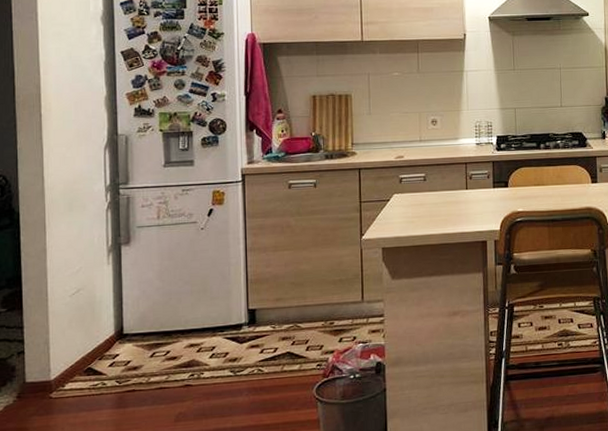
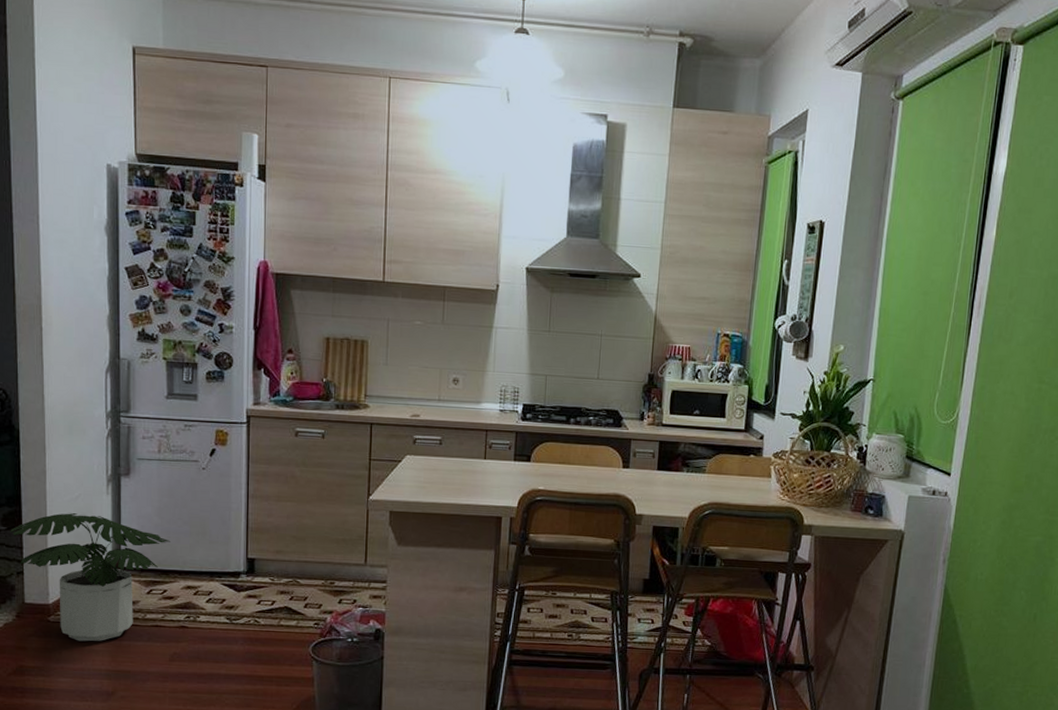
potted plant: none [10,286,172,414] -> present [10,513,170,642]

